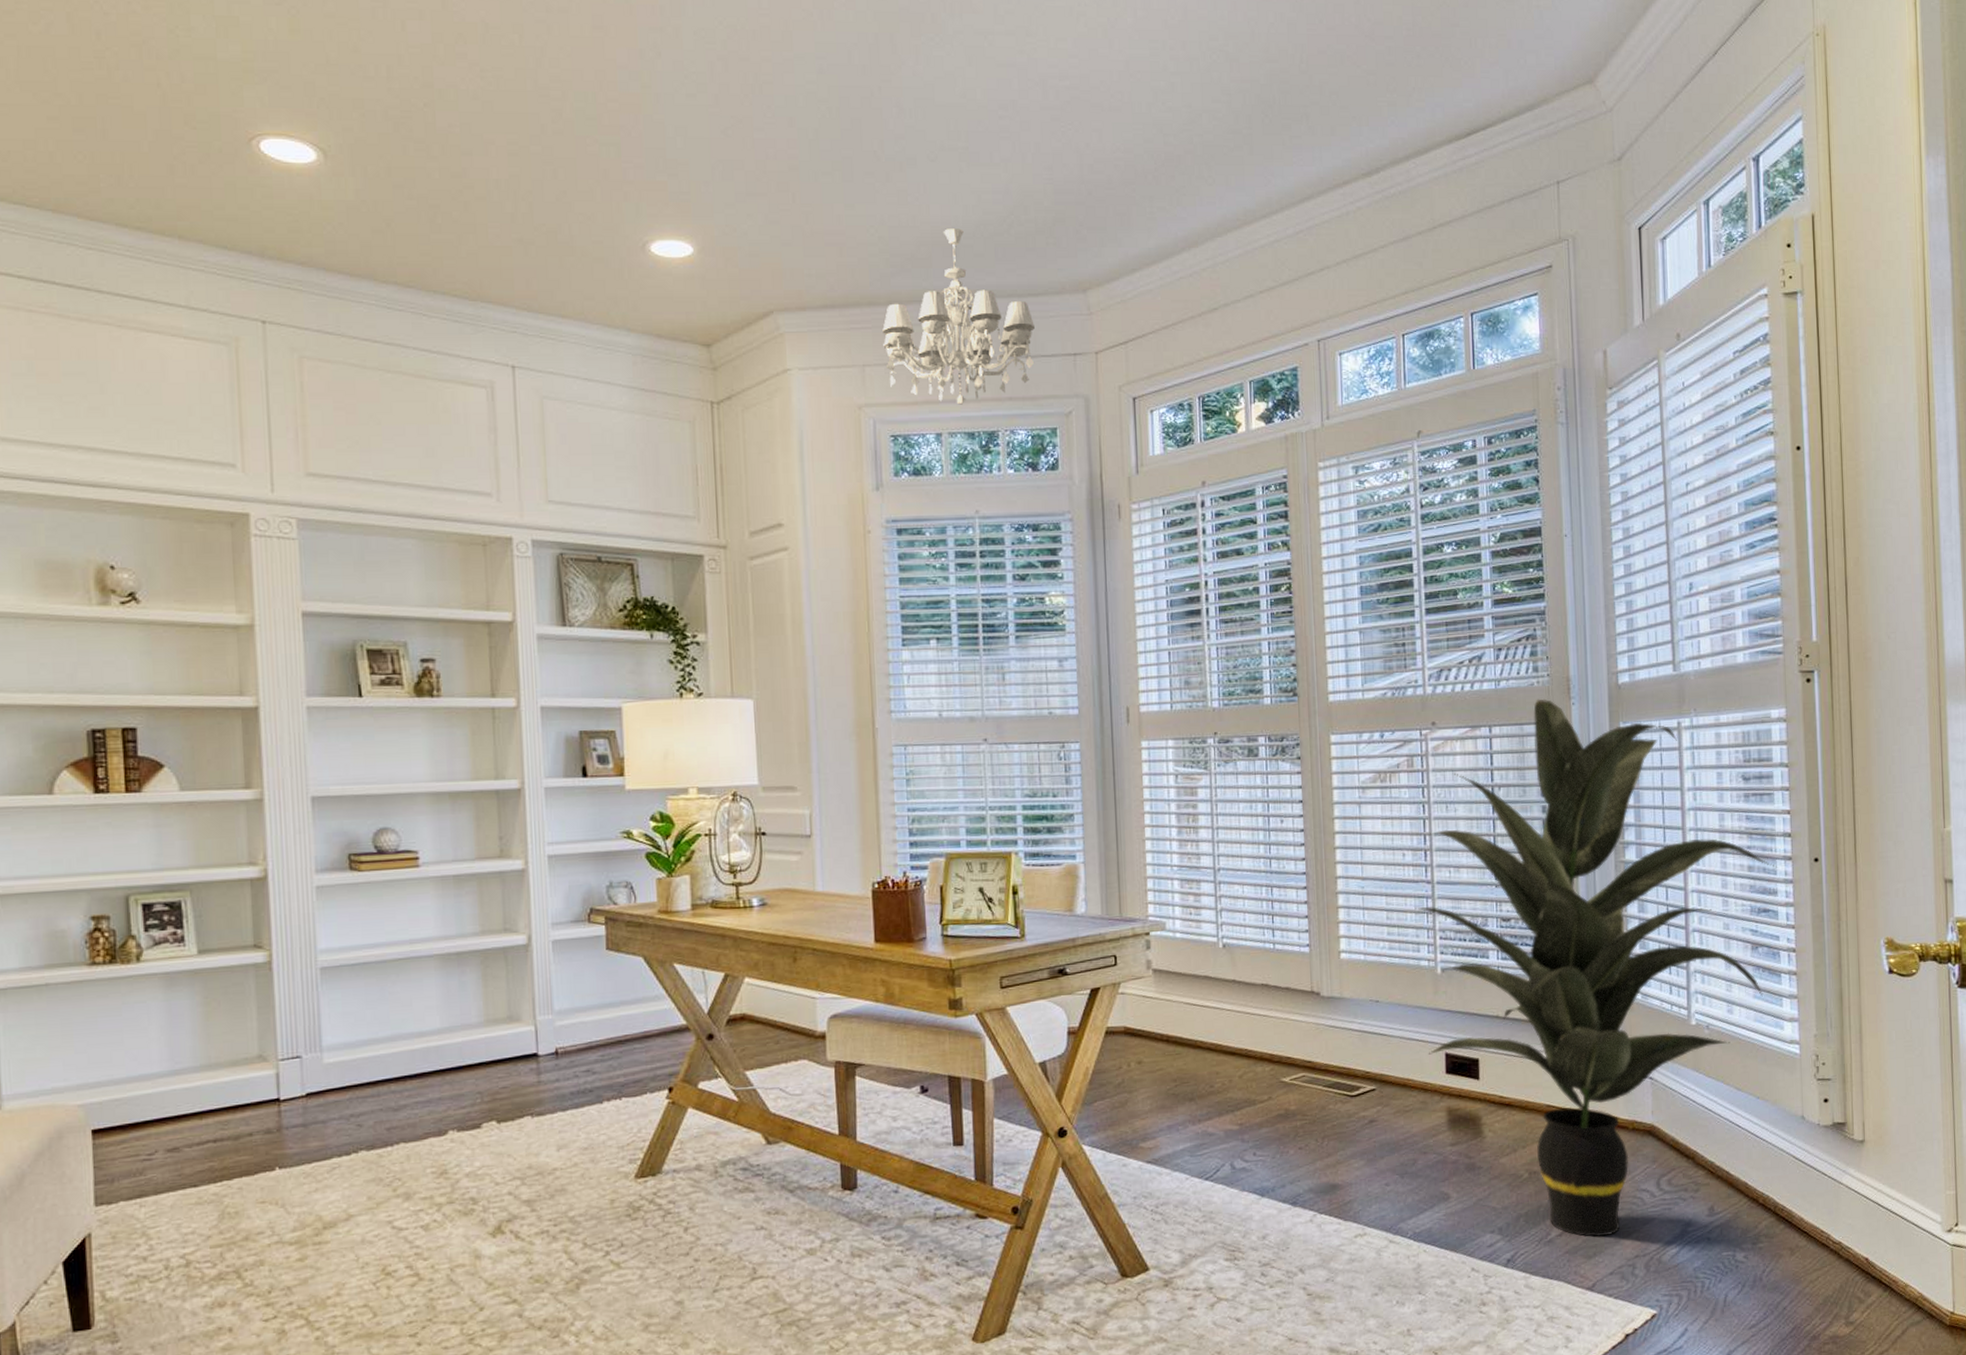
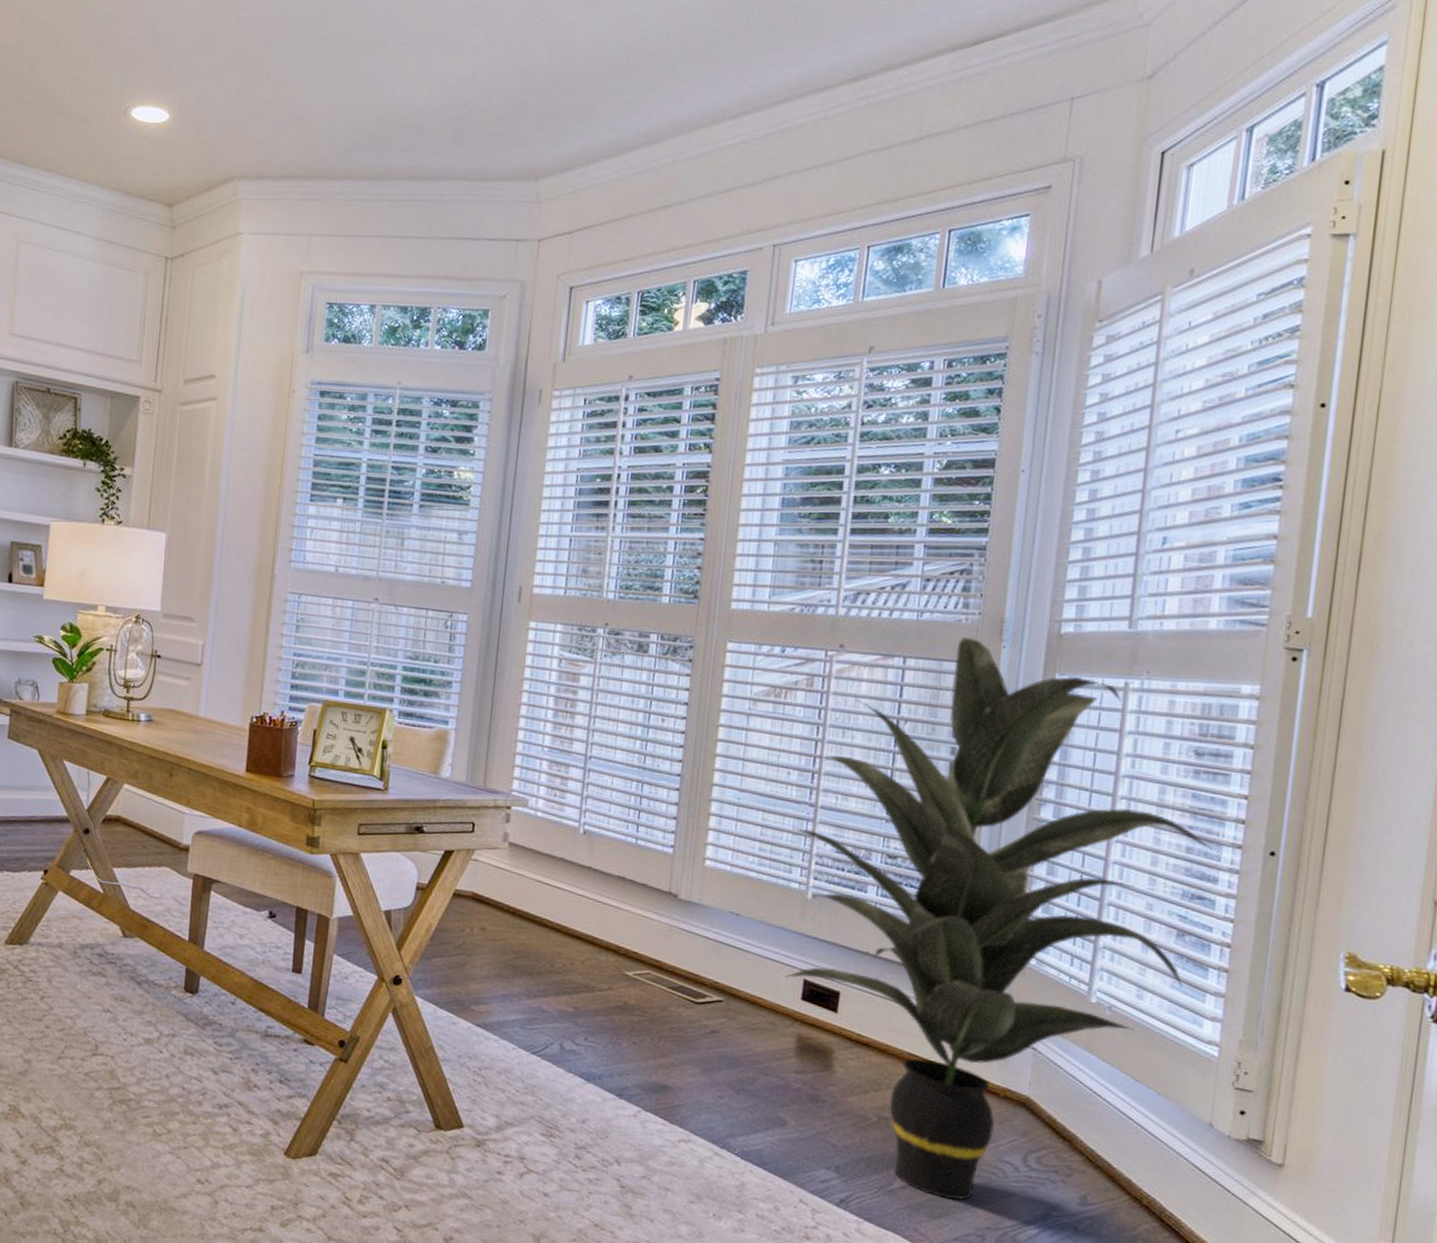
chandelier: present [882,228,1035,405] -> none [332,110,481,280]

